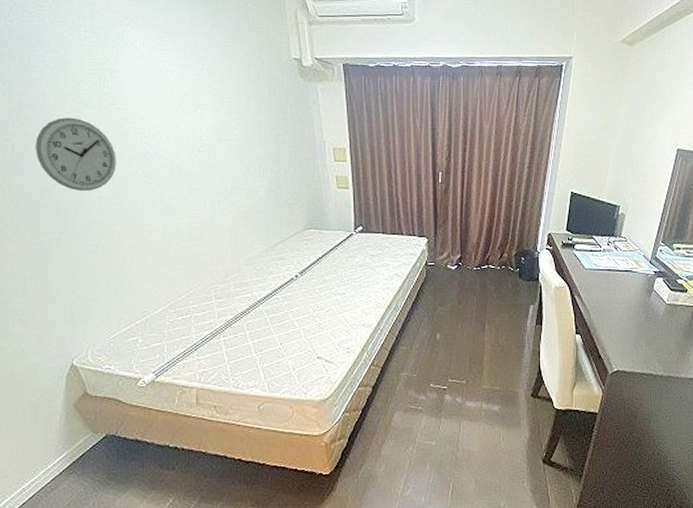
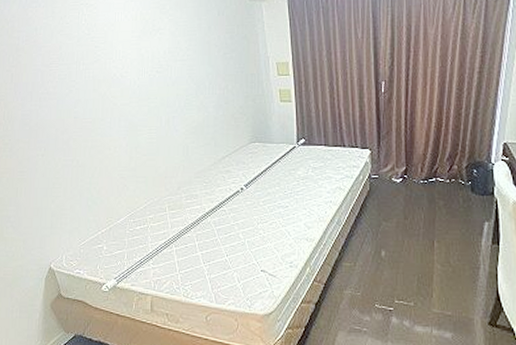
wall clock: present [35,117,117,191] -> none [28,48,90,112]

